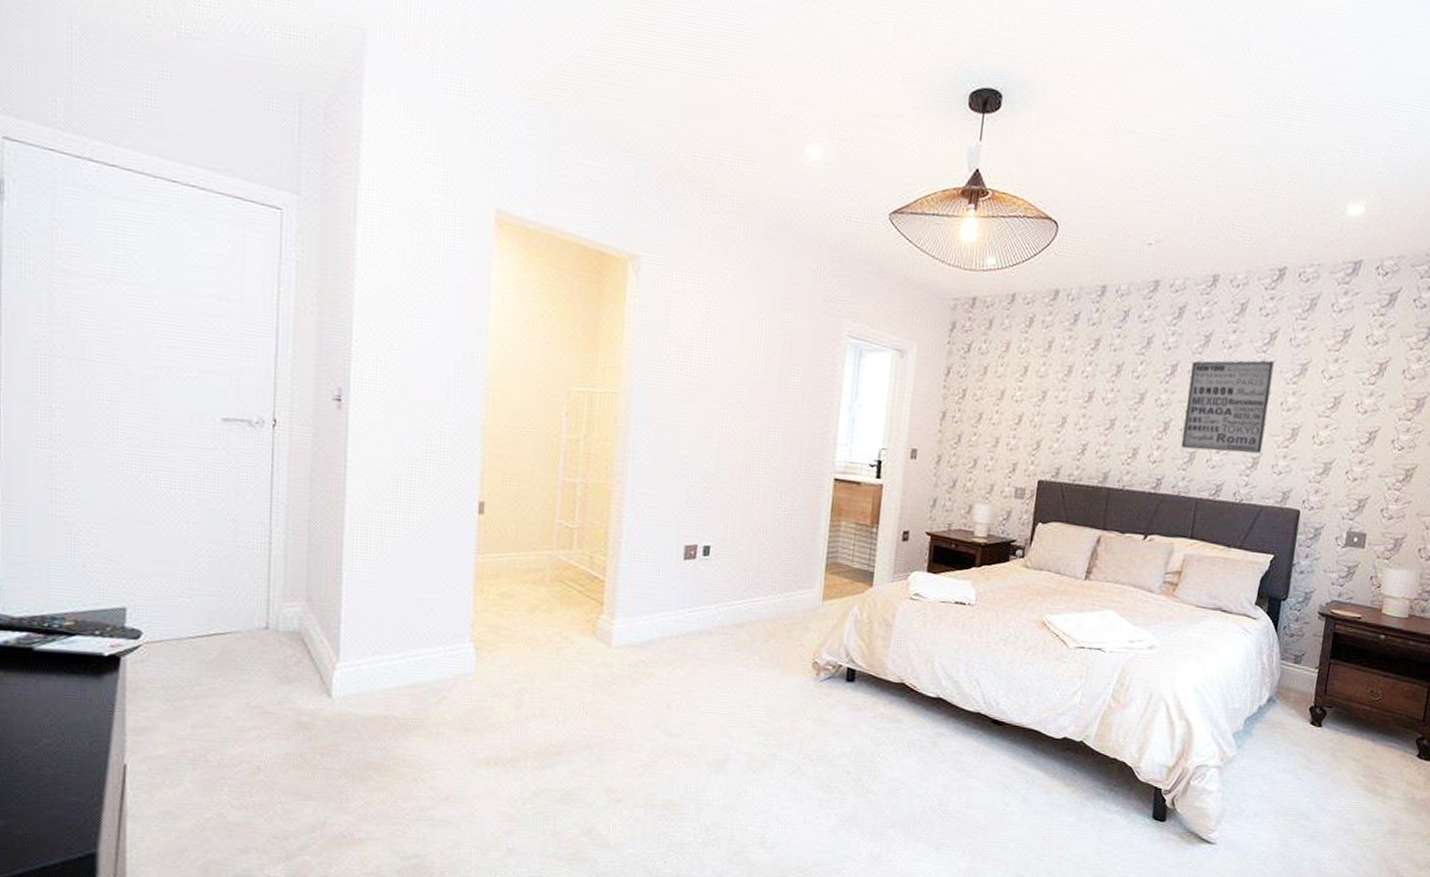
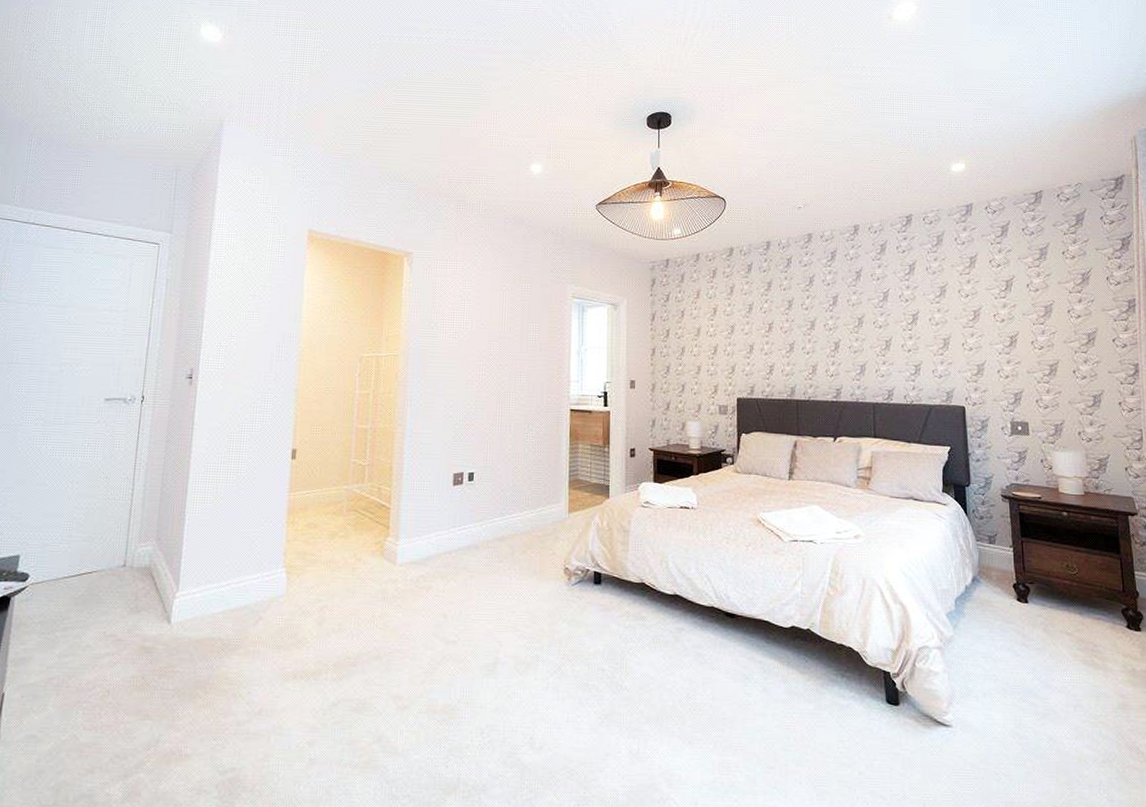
wall art: present [1181,360,1275,454] -> none [850,287,921,363]

